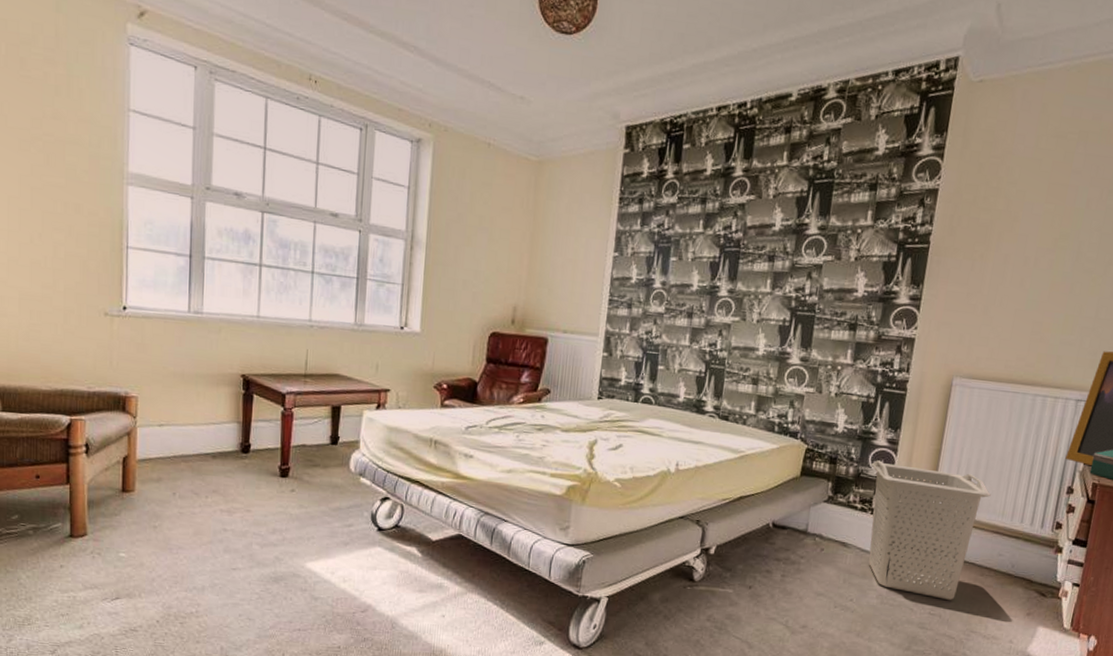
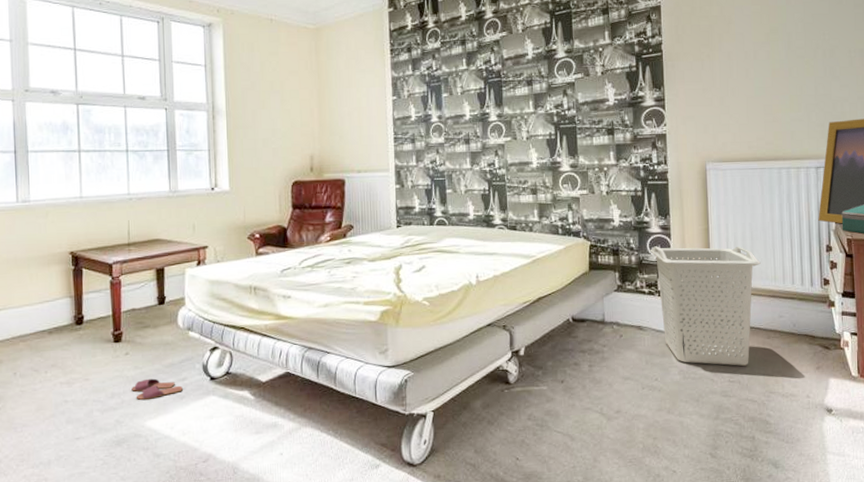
slippers: none [294,519,348,541] -> present [132,378,183,400]

